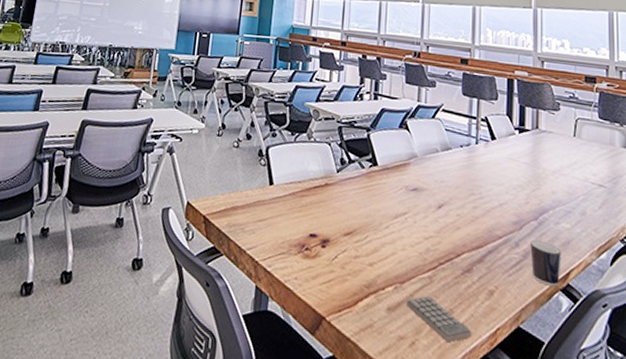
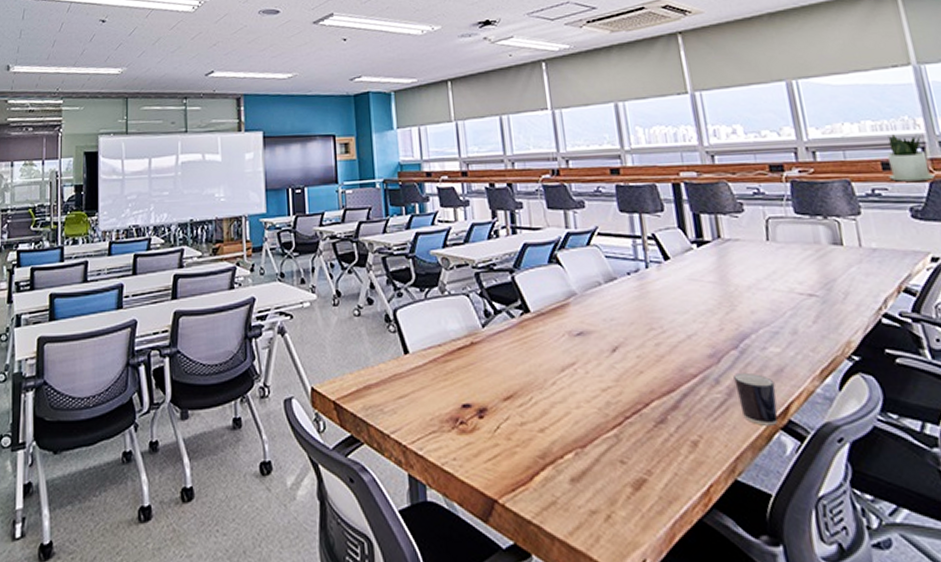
calculator: present [406,295,472,343] -> none [592,457,680,510]

